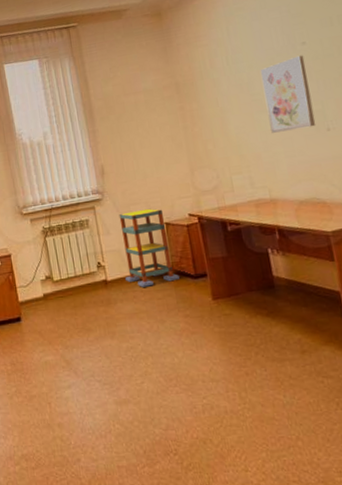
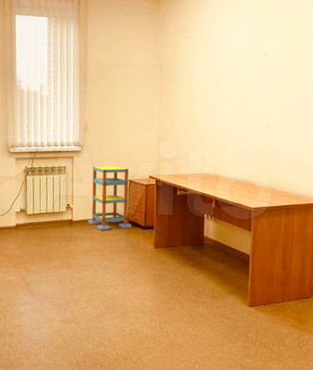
wall art: present [260,55,316,133] -> none [226,63,263,123]

